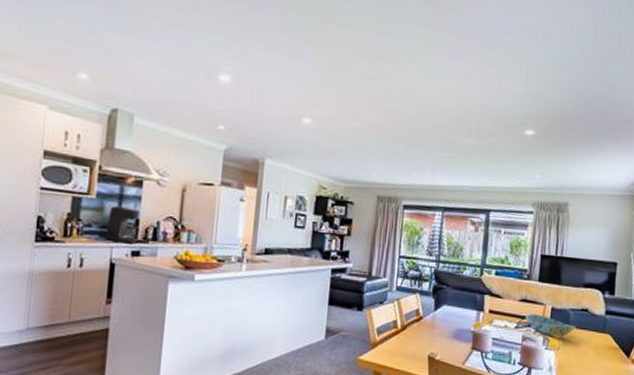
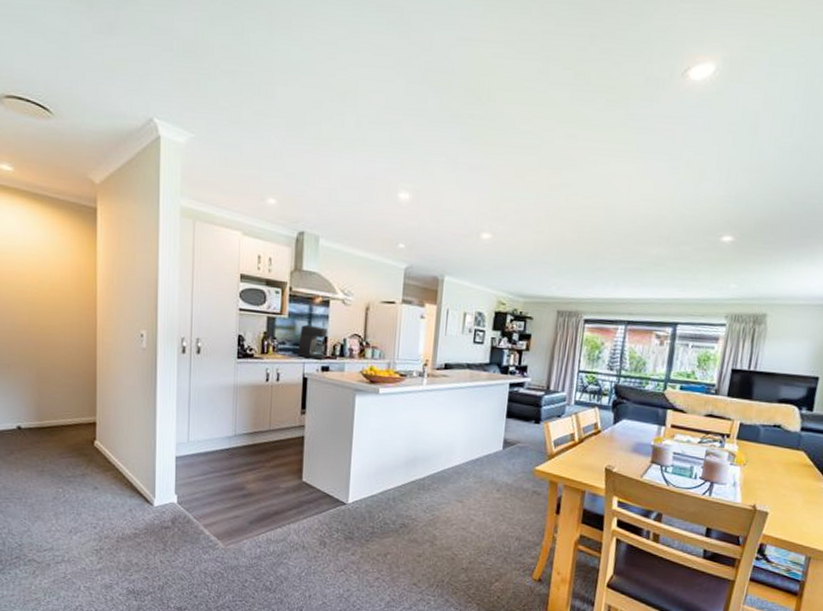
bowl: present [525,313,577,338] -> none [710,429,767,454]

